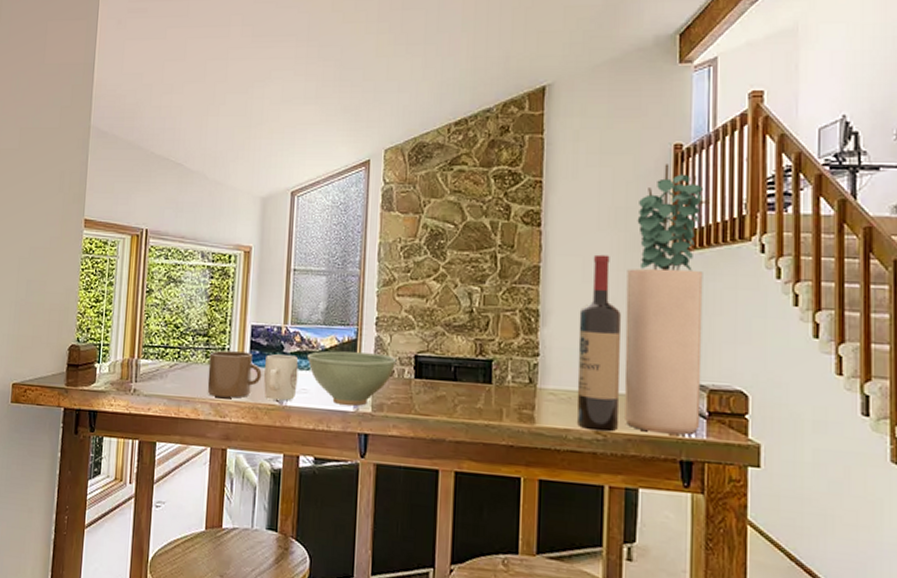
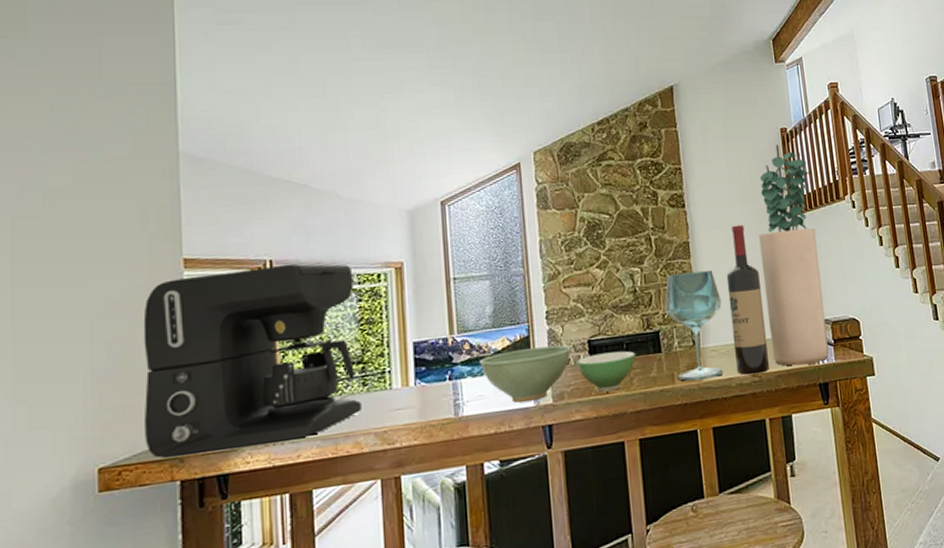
coffee maker: none [44,235,209,395] -> present [143,263,362,459]
mug: present [207,350,262,398] -> none [367,370,432,425]
mug: present [264,354,299,401] -> none [433,364,473,414]
bowl: none [399,371,464,414] -> present [575,350,637,392]
wine glass: none [501,299,570,425] -> present [664,270,723,381]

